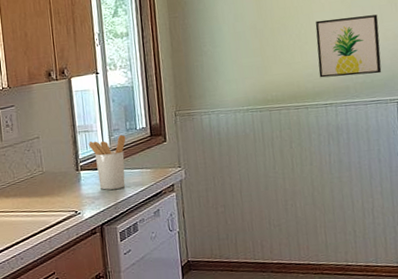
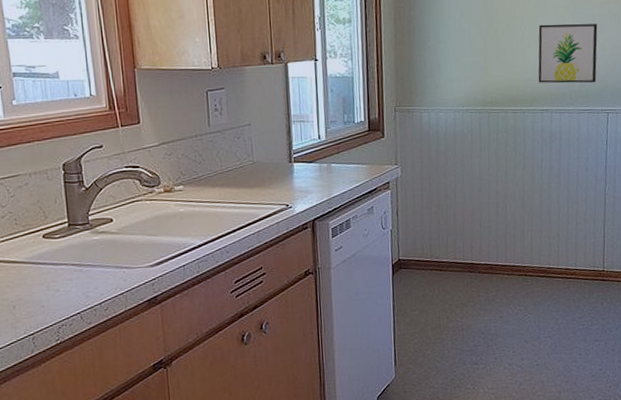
utensil holder: present [88,135,126,190] -> none [303,127,343,184]

